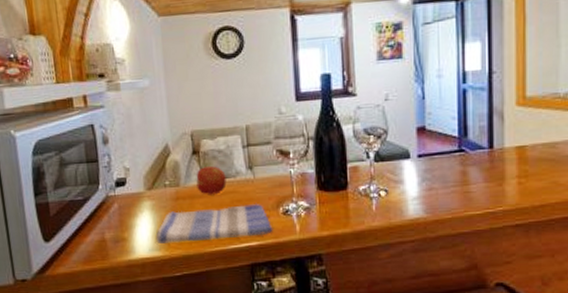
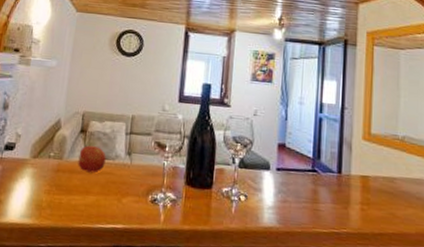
dish towel: present [156,204,273,244] -> none [29,181,140,219]

